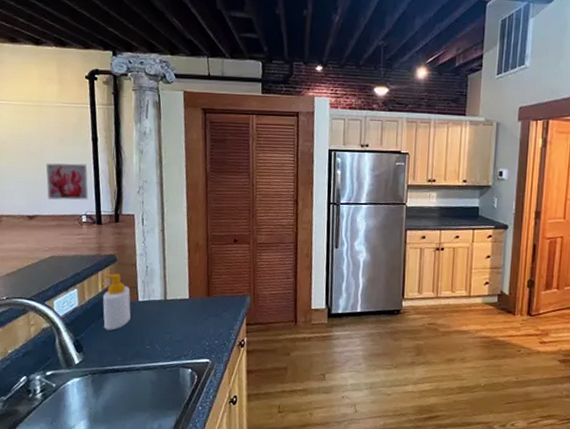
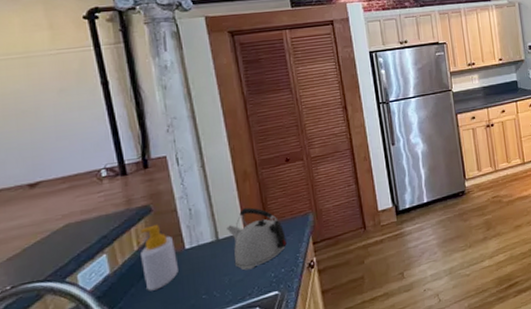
wall art: present [46,163,89,200] -> none [45,112,106,160]
kettle: none [174,277,224,334] -> present [226,207,287,271]

